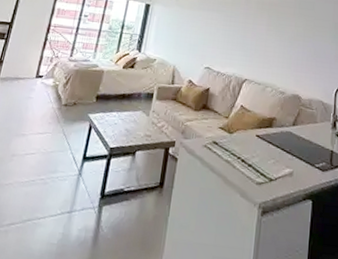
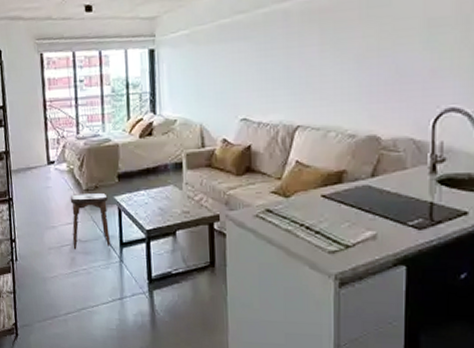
stool: none [37,107,83,159] -> present [70,193,110,250]

